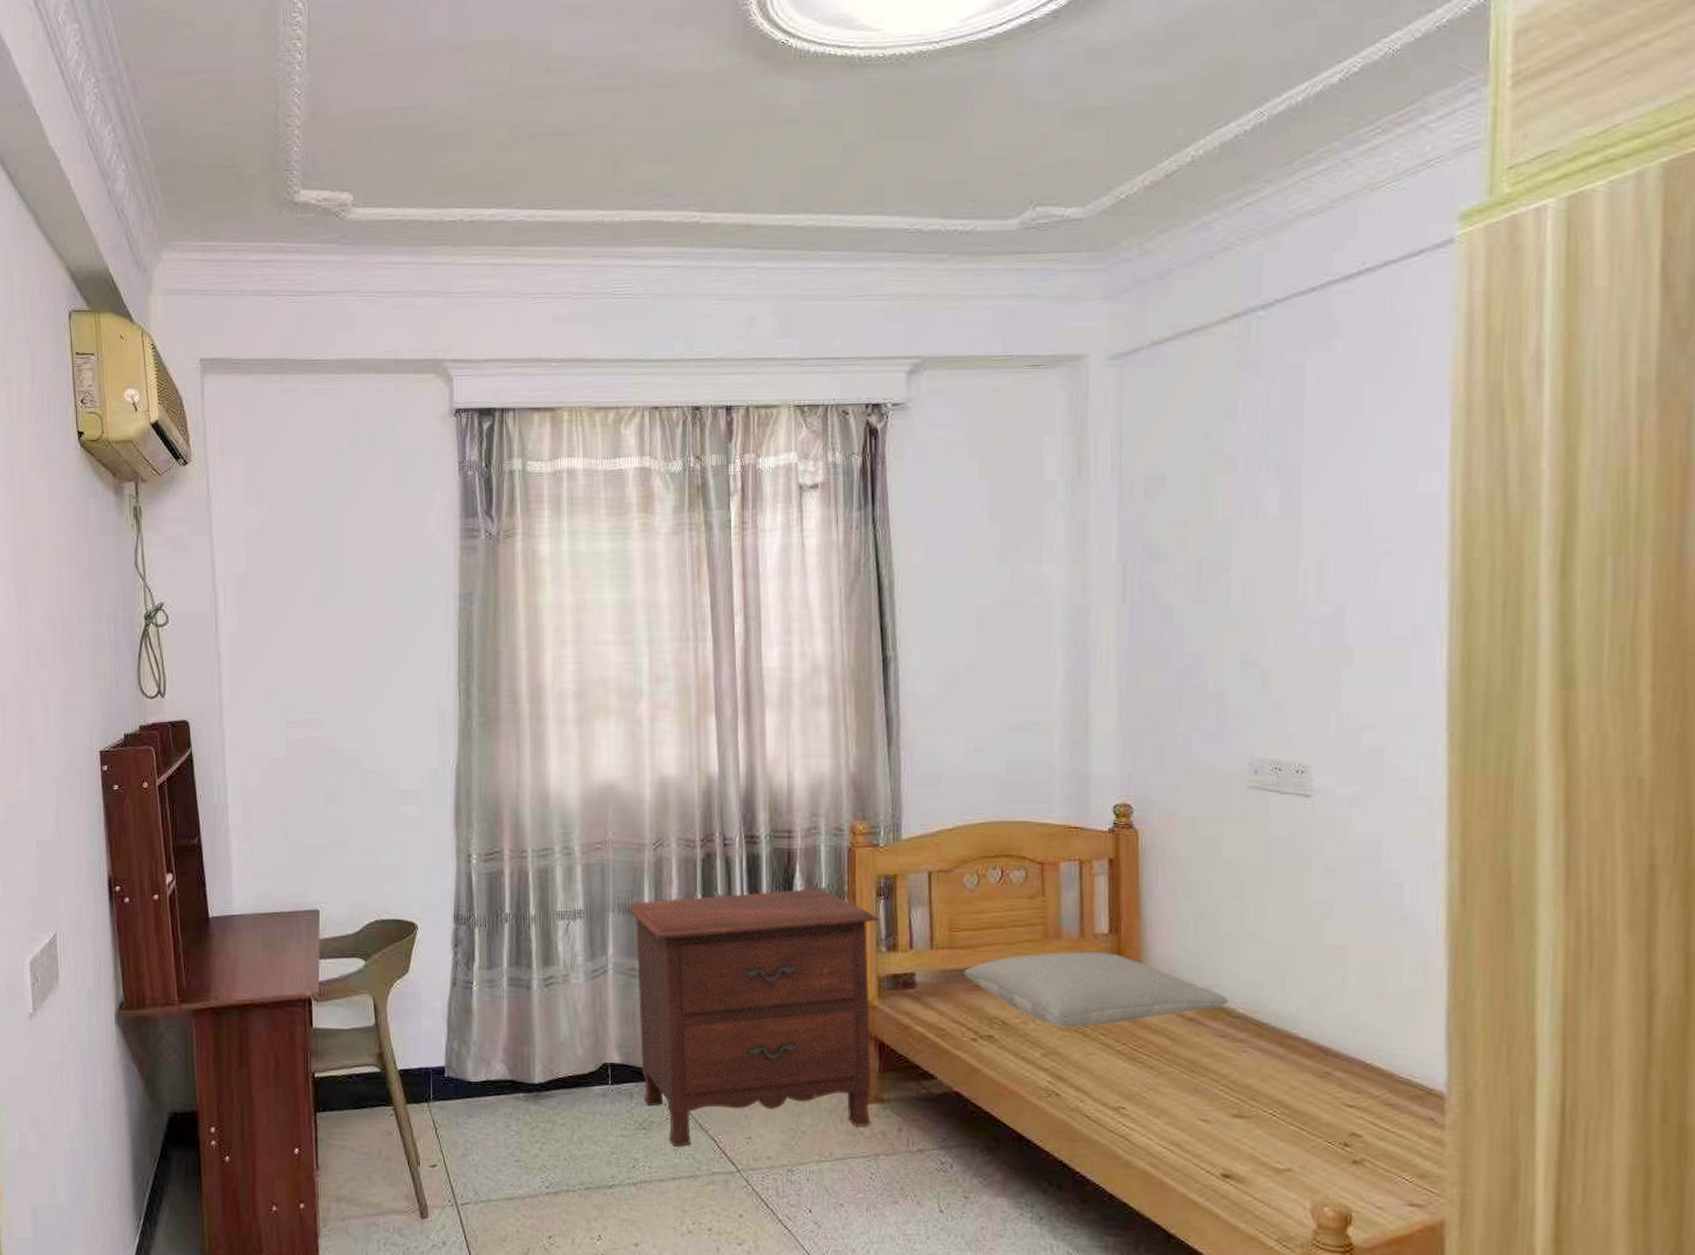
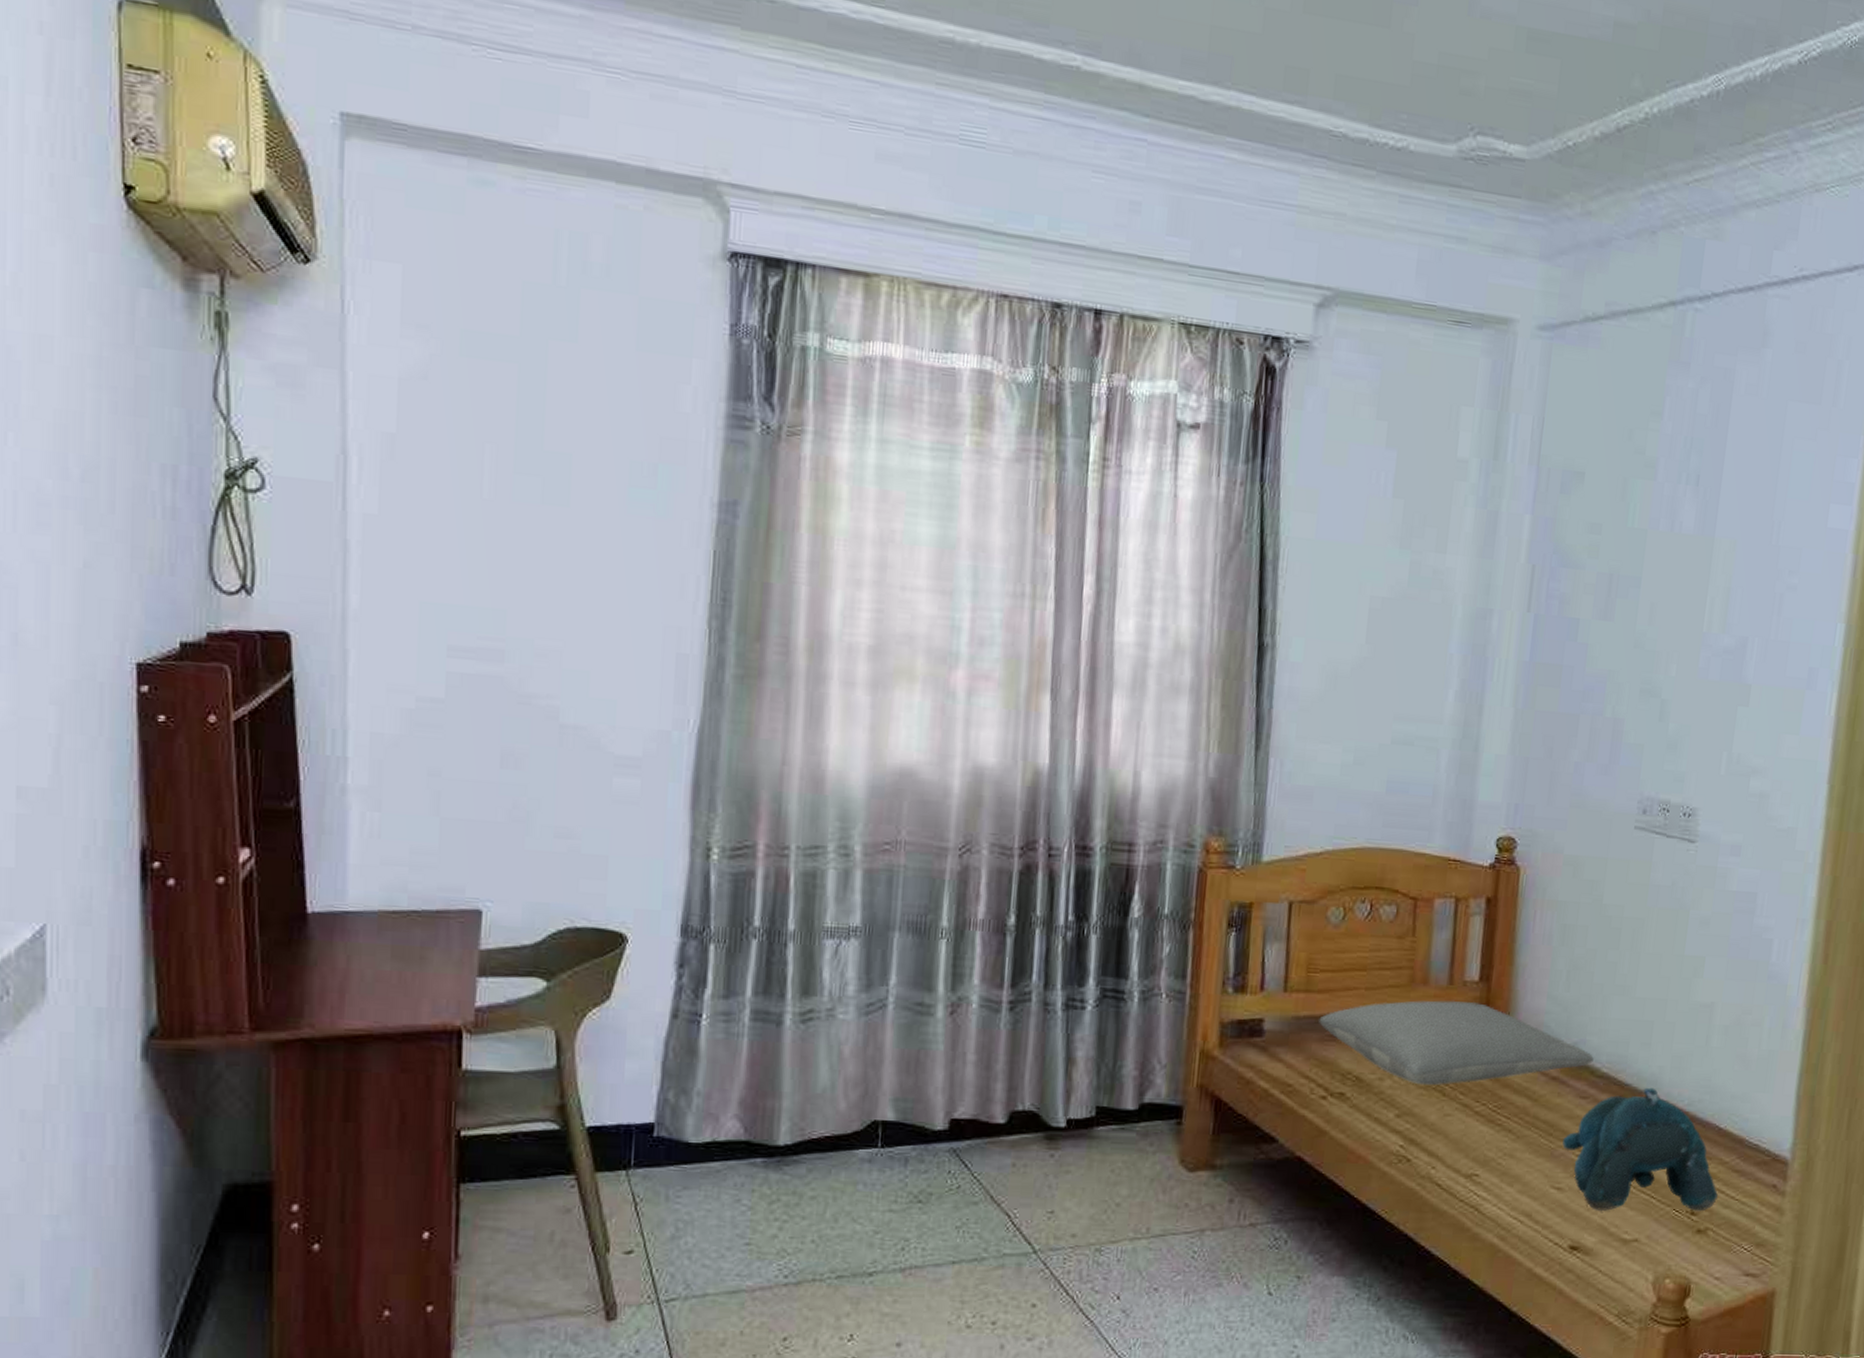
nightstand: present [627,888,878,1147] -> none [919,914,1227,1224]
teddy bear: none [1205,1026,1371,1143] -> present [1562,1087,1718,1211]

